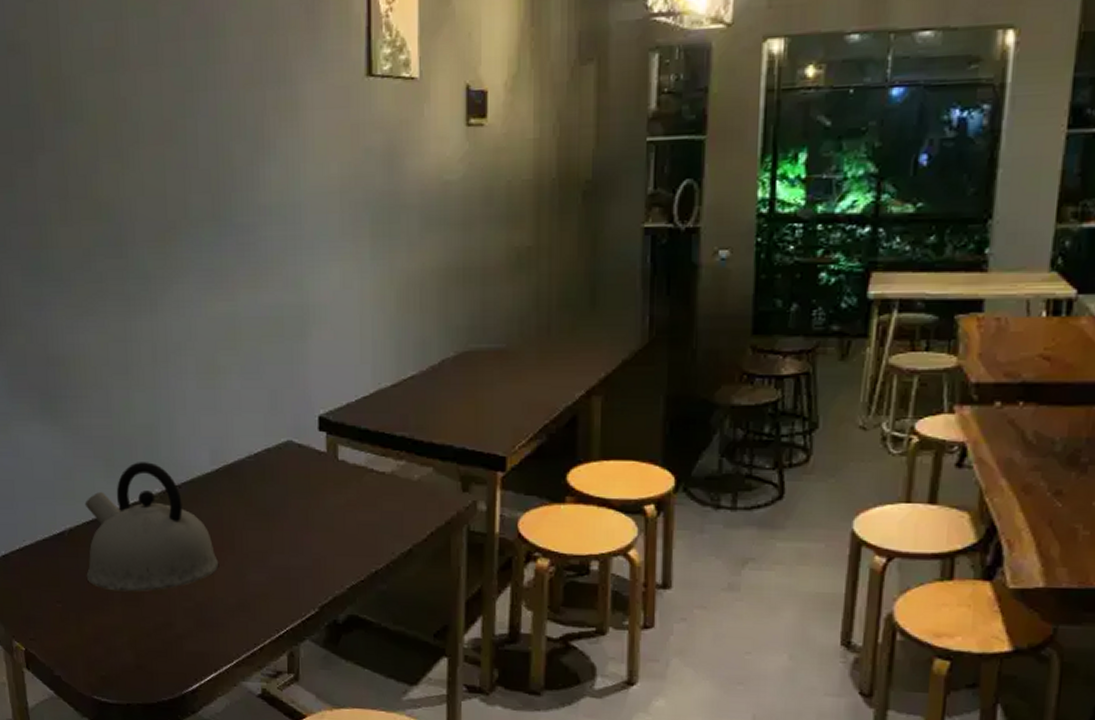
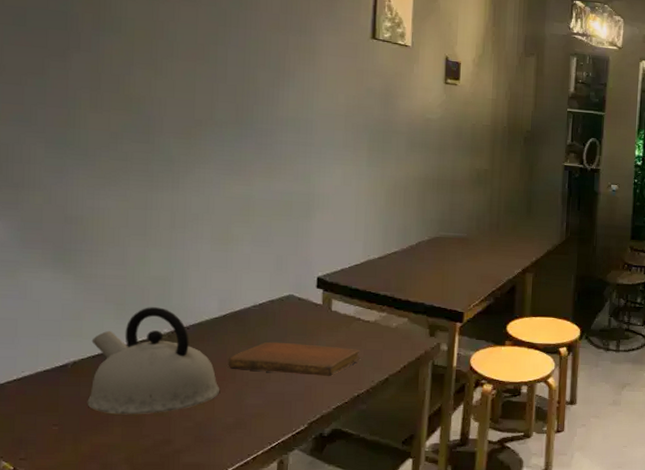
notebook: none [225,502,376,546] -> present [228,341,360,376]

